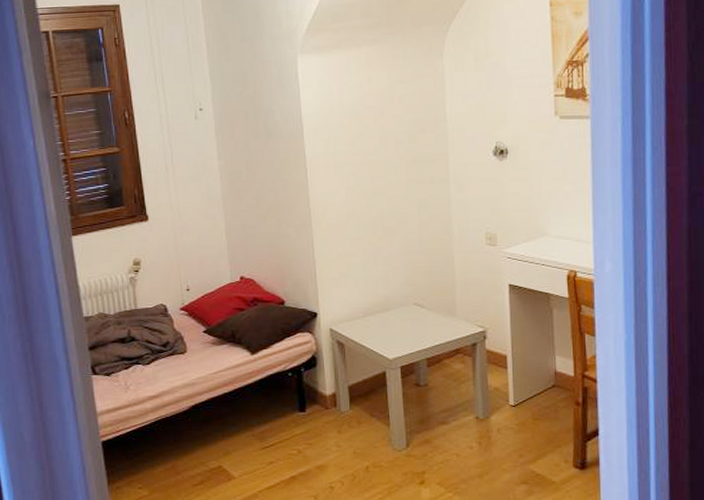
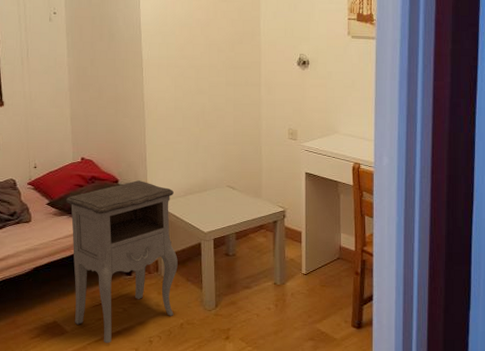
nightstand: none [224,301,359,491] -> present [65,180,178,344]

